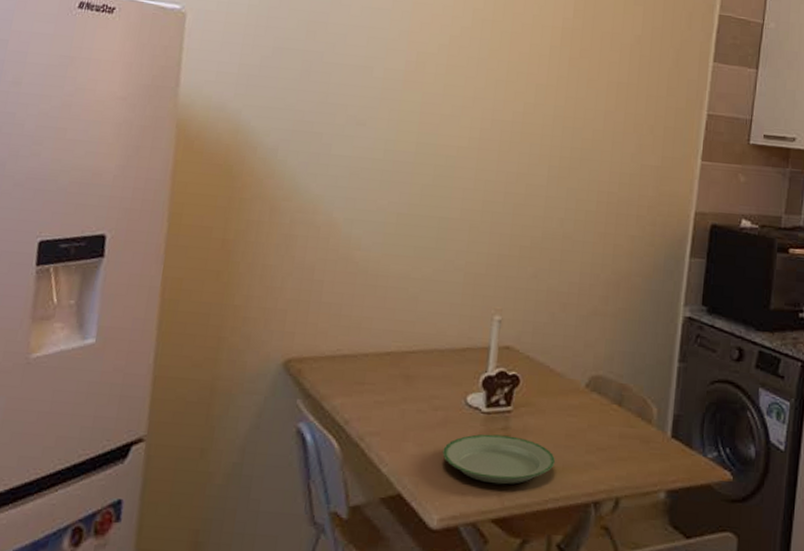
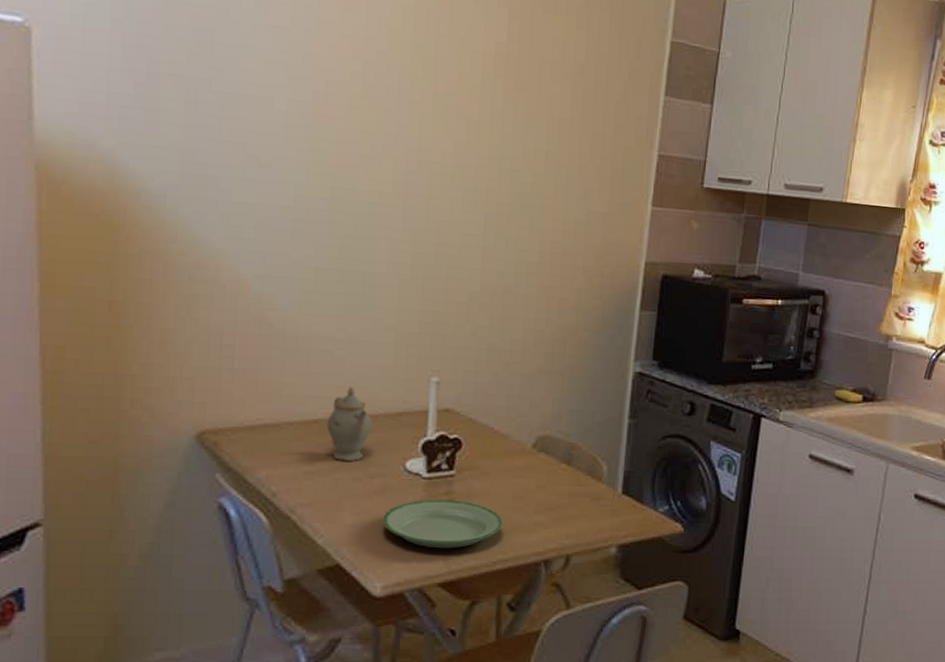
teapot: none [398,321,439,393] -> present [327,386,372,461]

